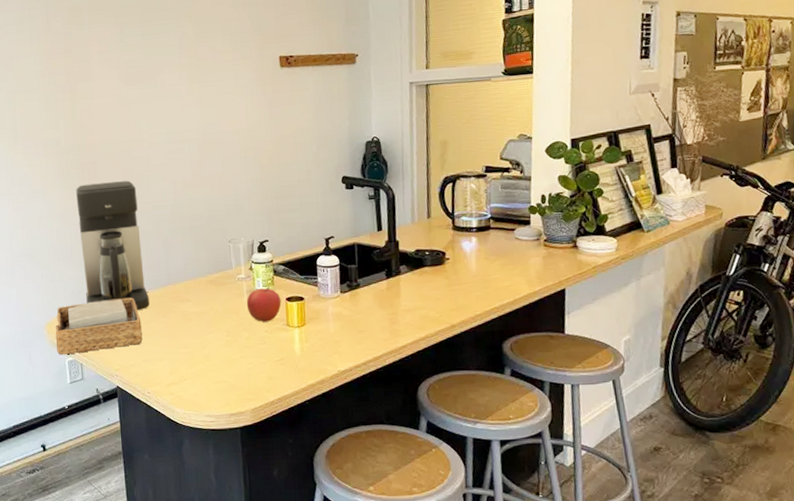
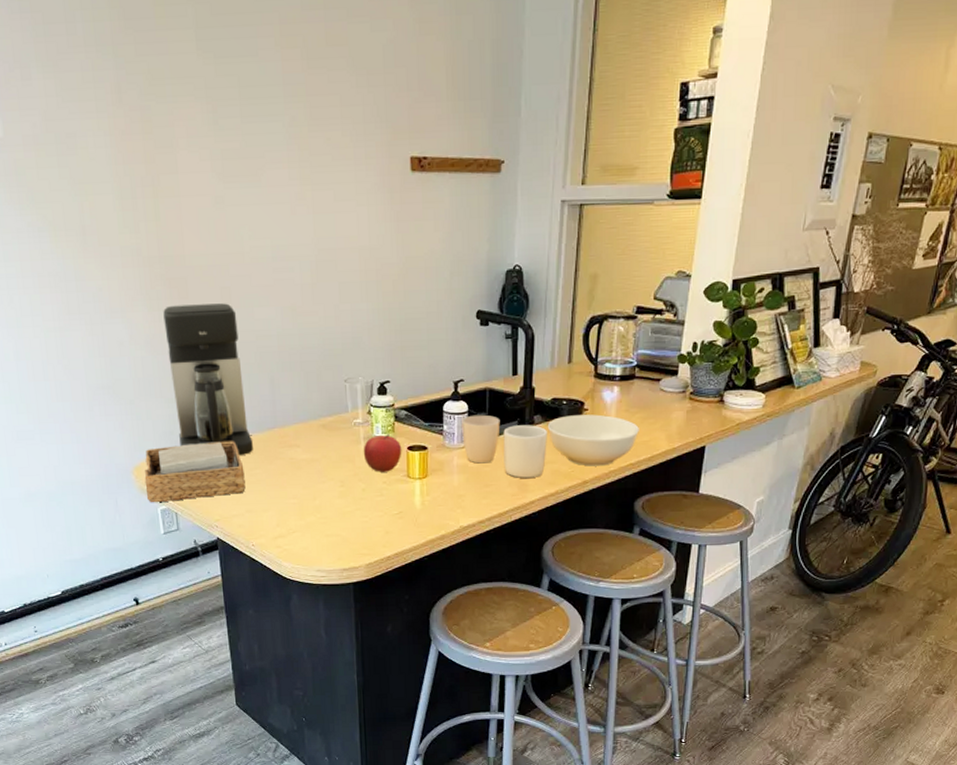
cup: none [334,266,370,312] -> present [462,414,500,464]
mug: none [372,274,415,324] -> present [503,425,547,478]
bowl: none [412,263,500,311] -> present [547,414,639,466]

